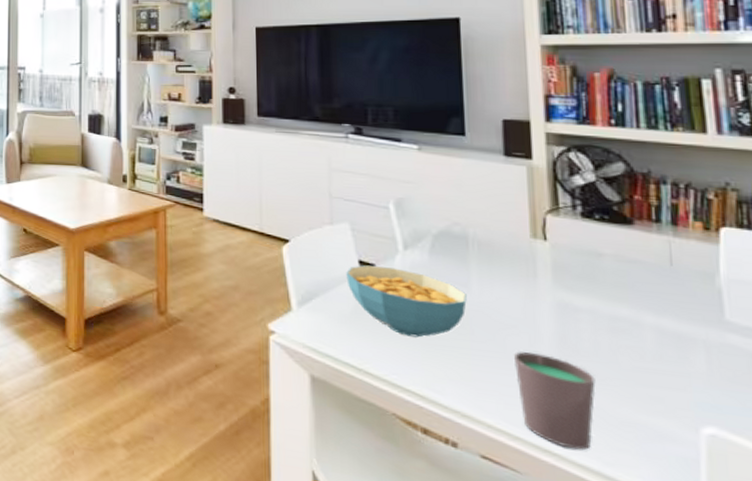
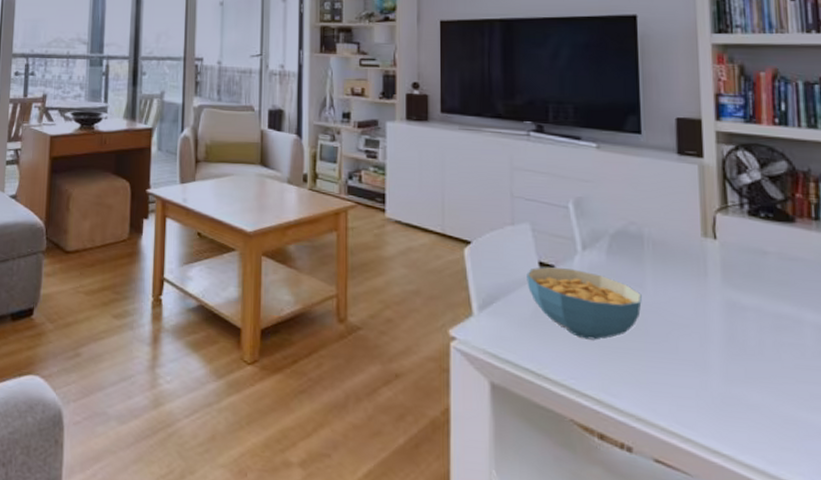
cup: present [514,352,596,450] -> none [686,352,761,450]

